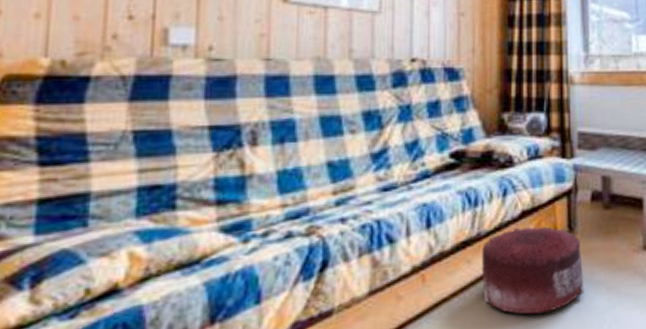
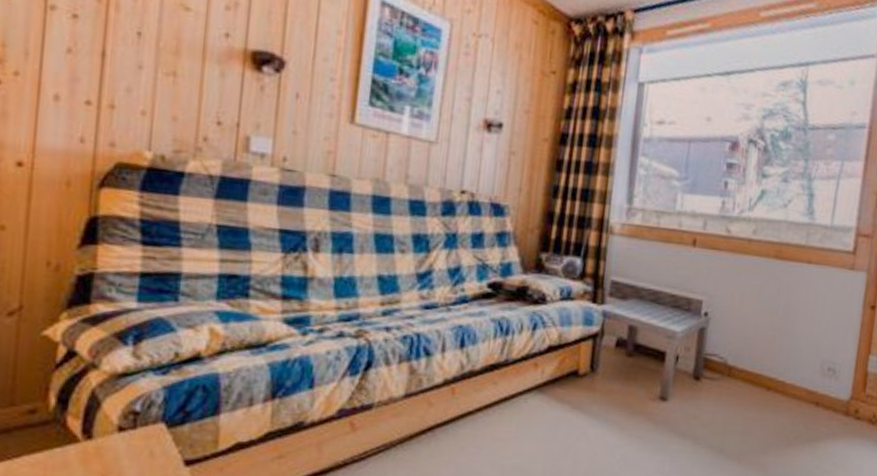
pouf: present [482,227,584,315] -> none [504,359,600,440]

